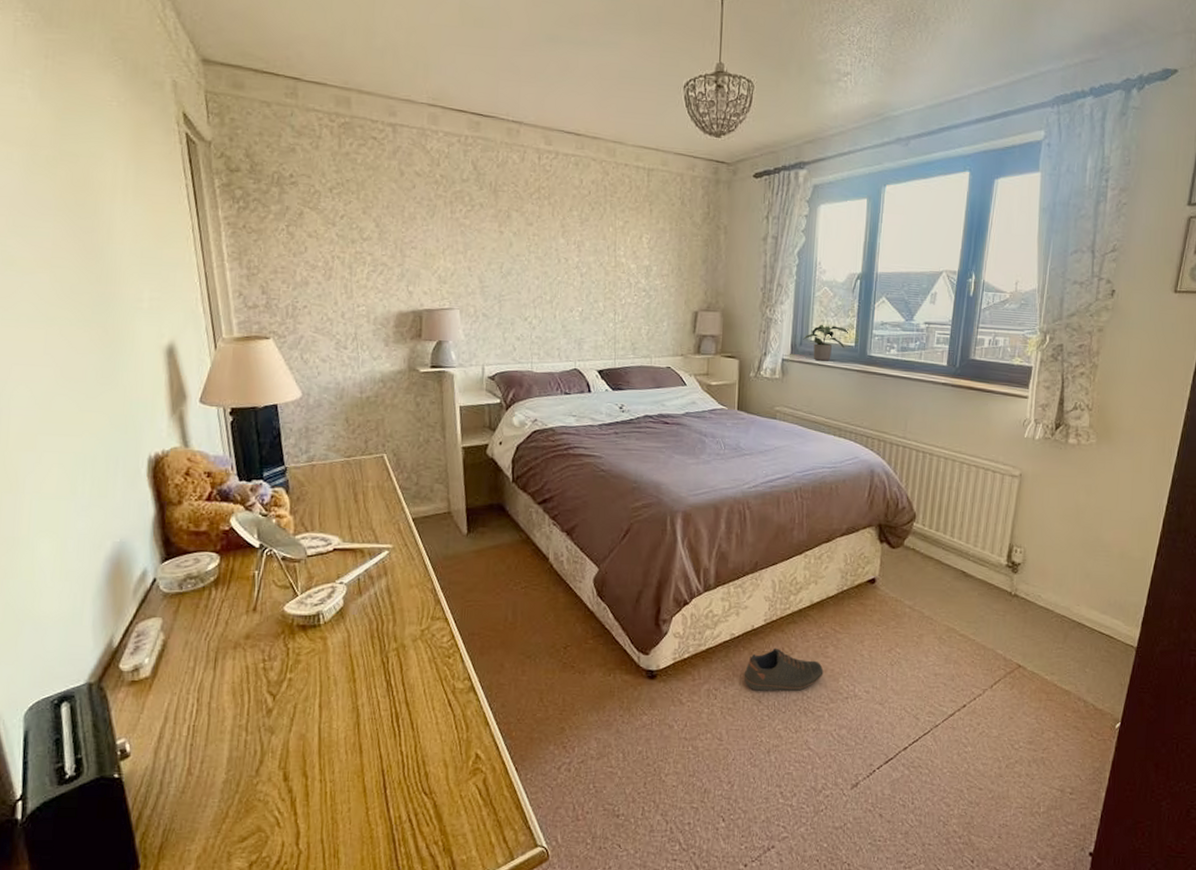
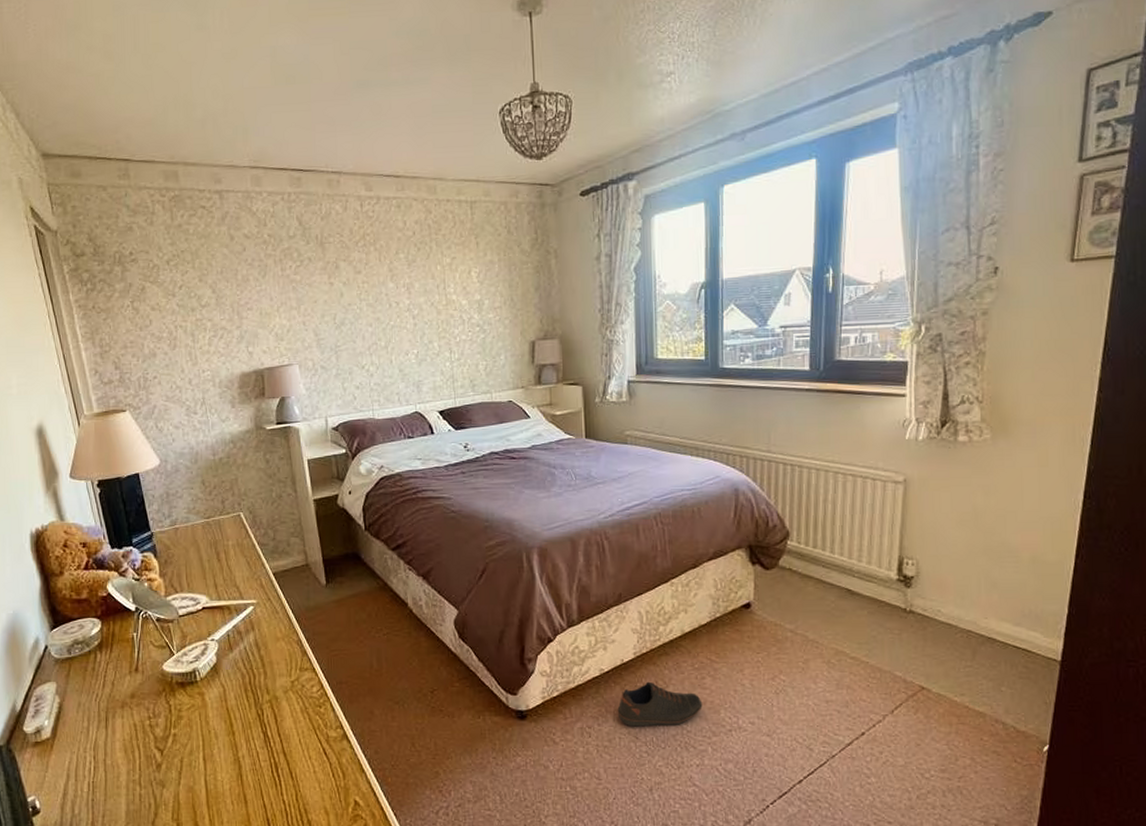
potted plant: present [803,324,851,362] -> none [648,340,699,380]

